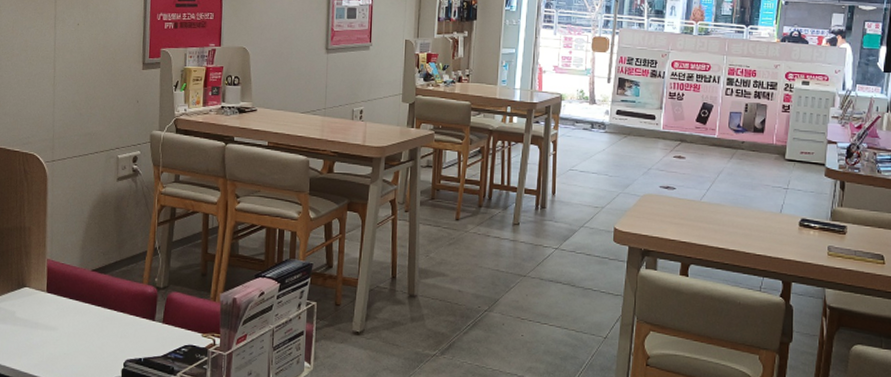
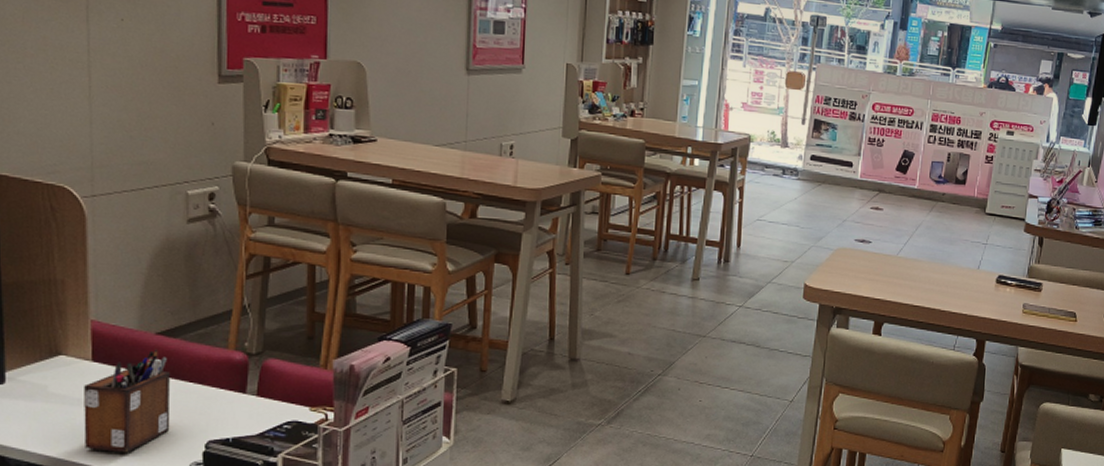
desk organizer: none [38,283,100,368] -> present [83,349,171,453]

